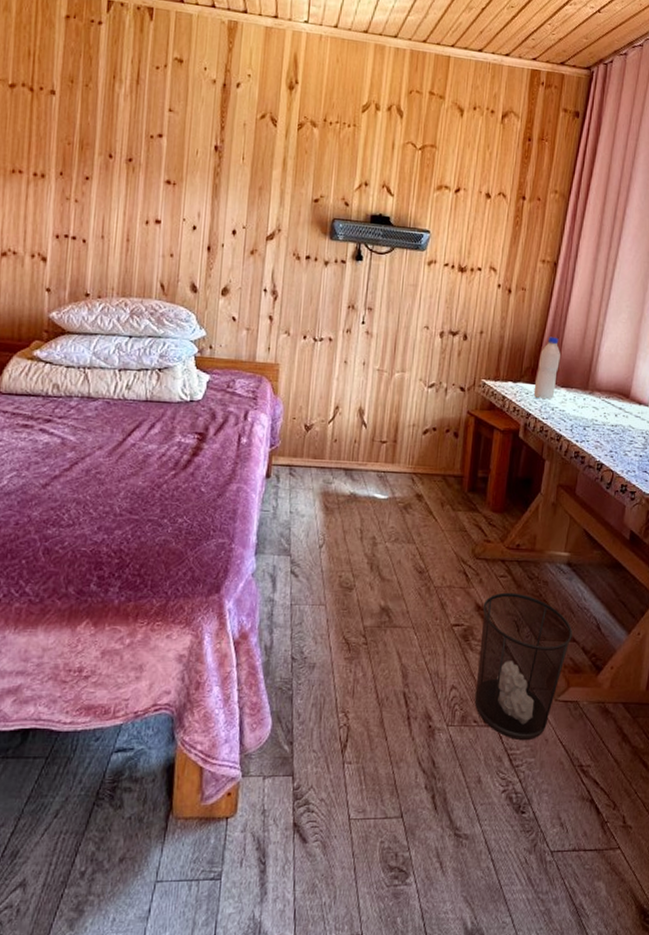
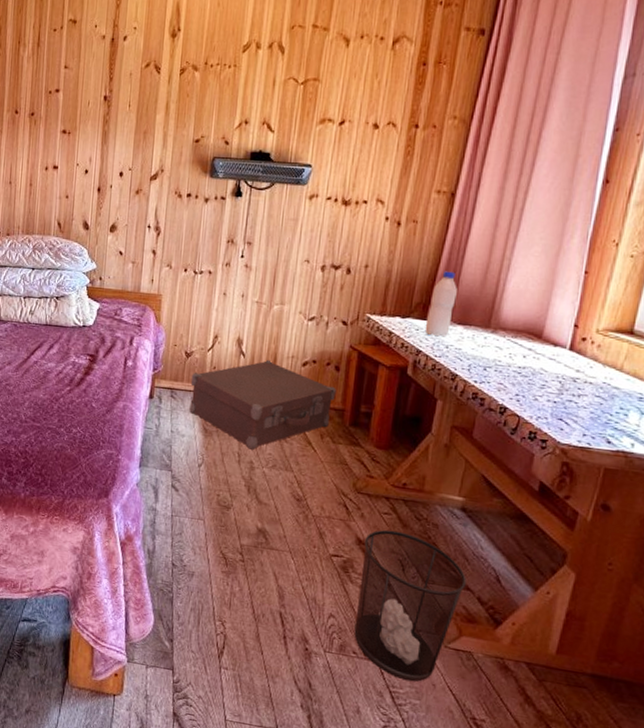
suitcase: none [309,429,455,524] -> present [189,359,336,450]

